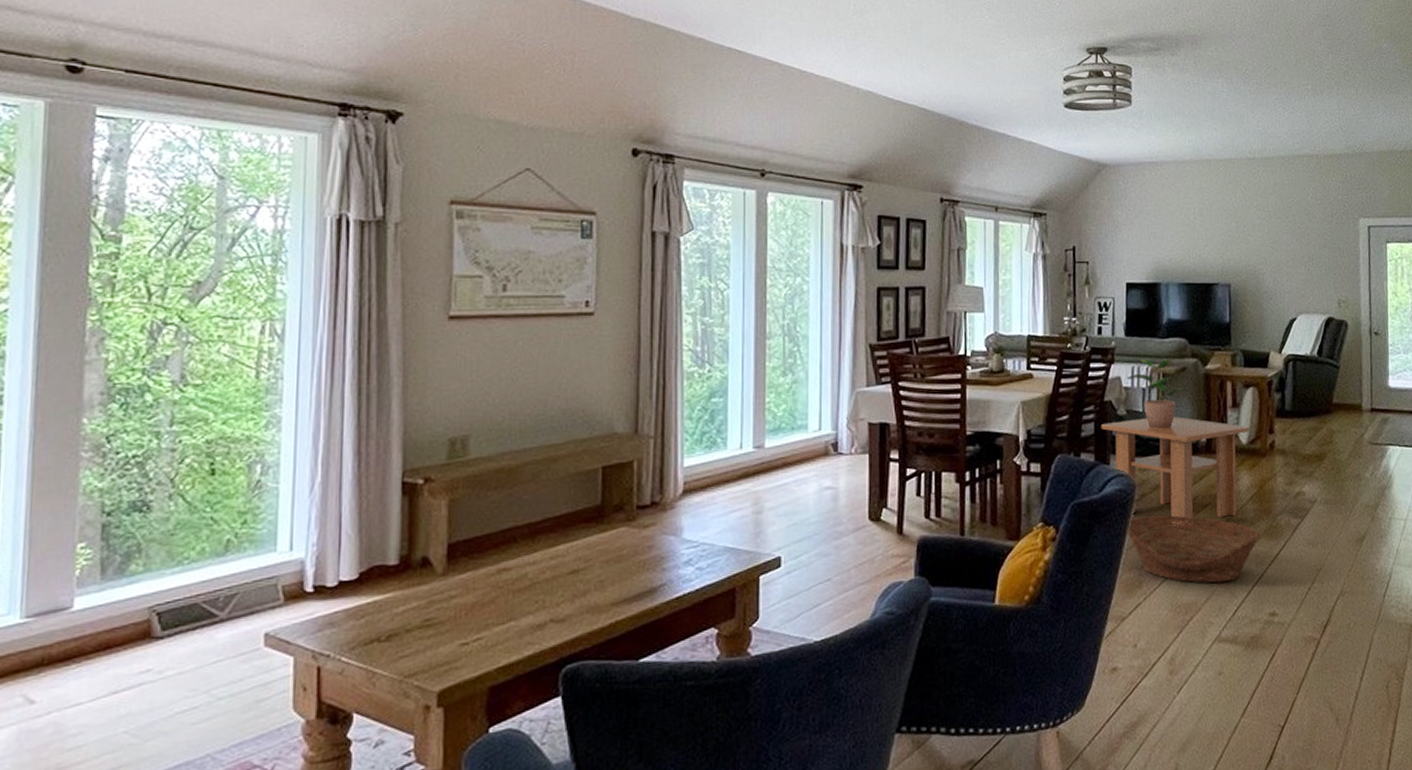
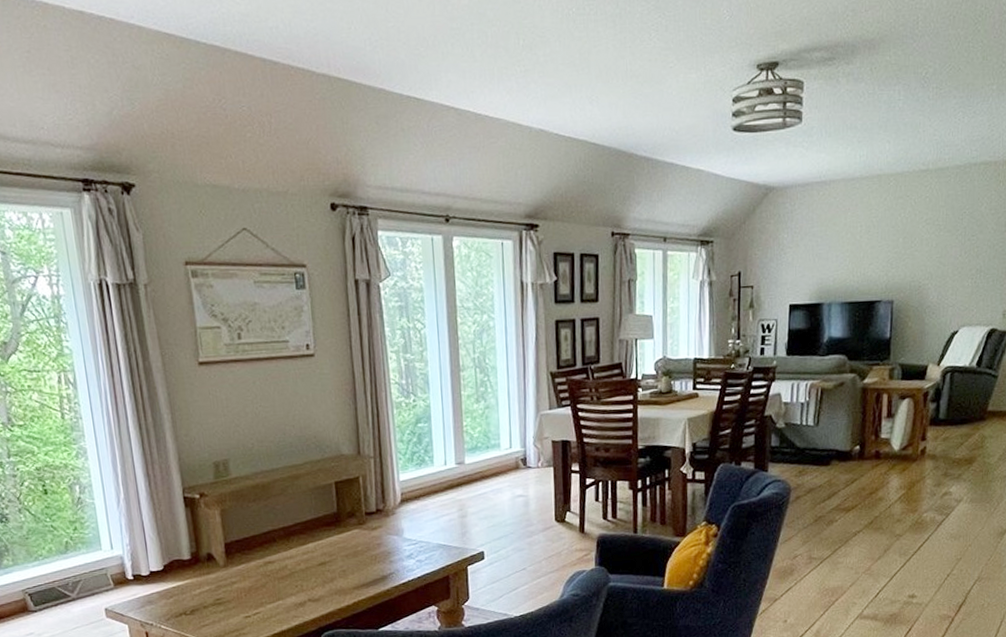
coffee table: present [1101,417,1250,526] -> none [761,427,903,524]
basket: present [1126,515,1261,583] -> none [780,514,906,571]
potted plant: present [1127,357,1190,429] -> none [787,373,847,439]

